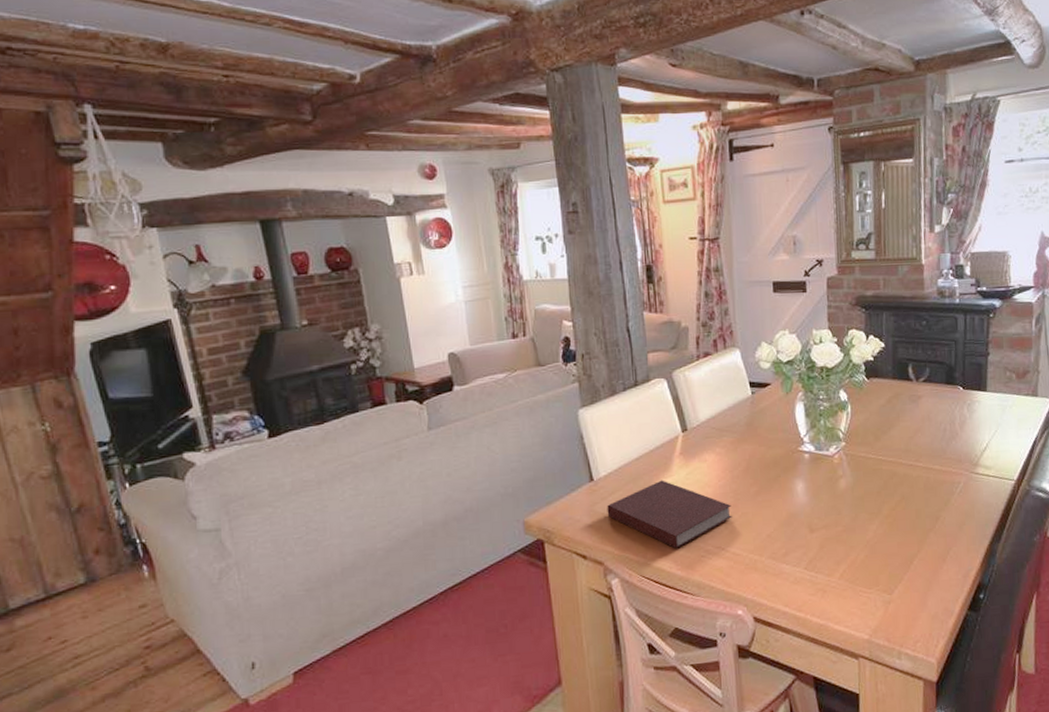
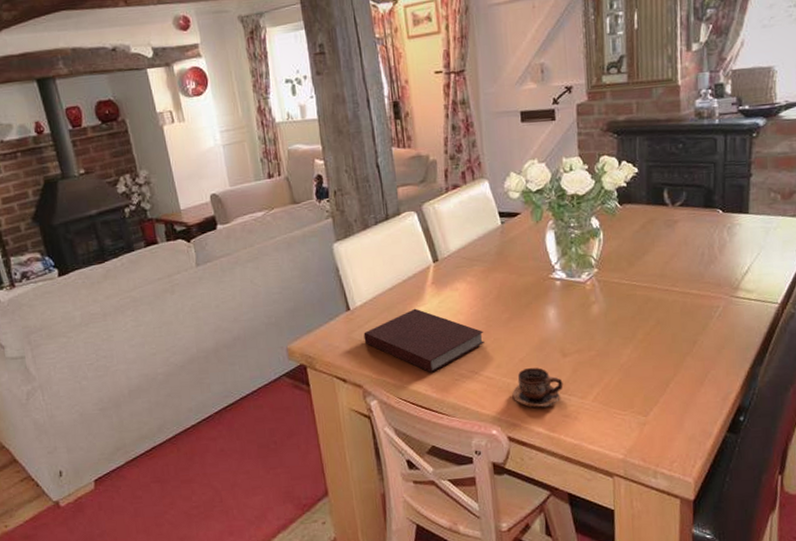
cup: none [759,543,810,587] -> present [512,367,563,409]

